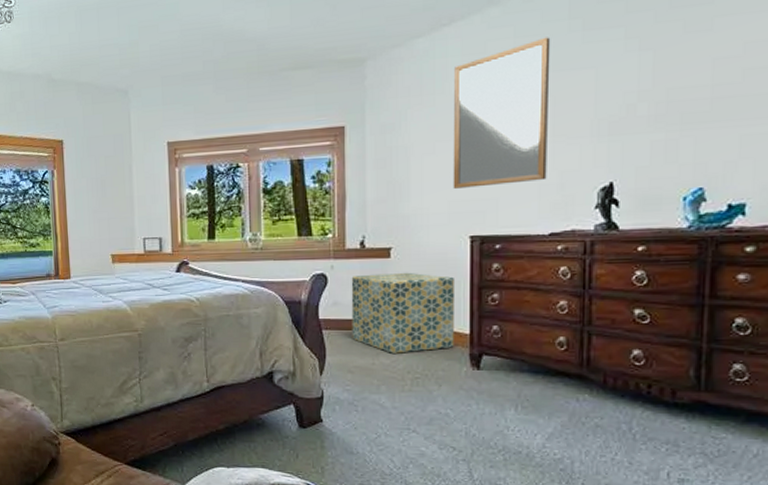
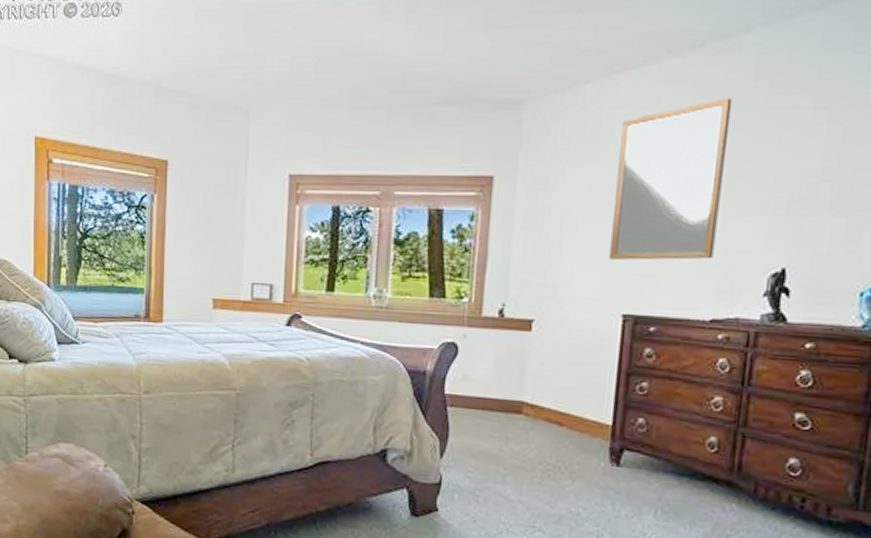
storage ottoman: present [351,272,456,353] -> none [480,347,602,441]

